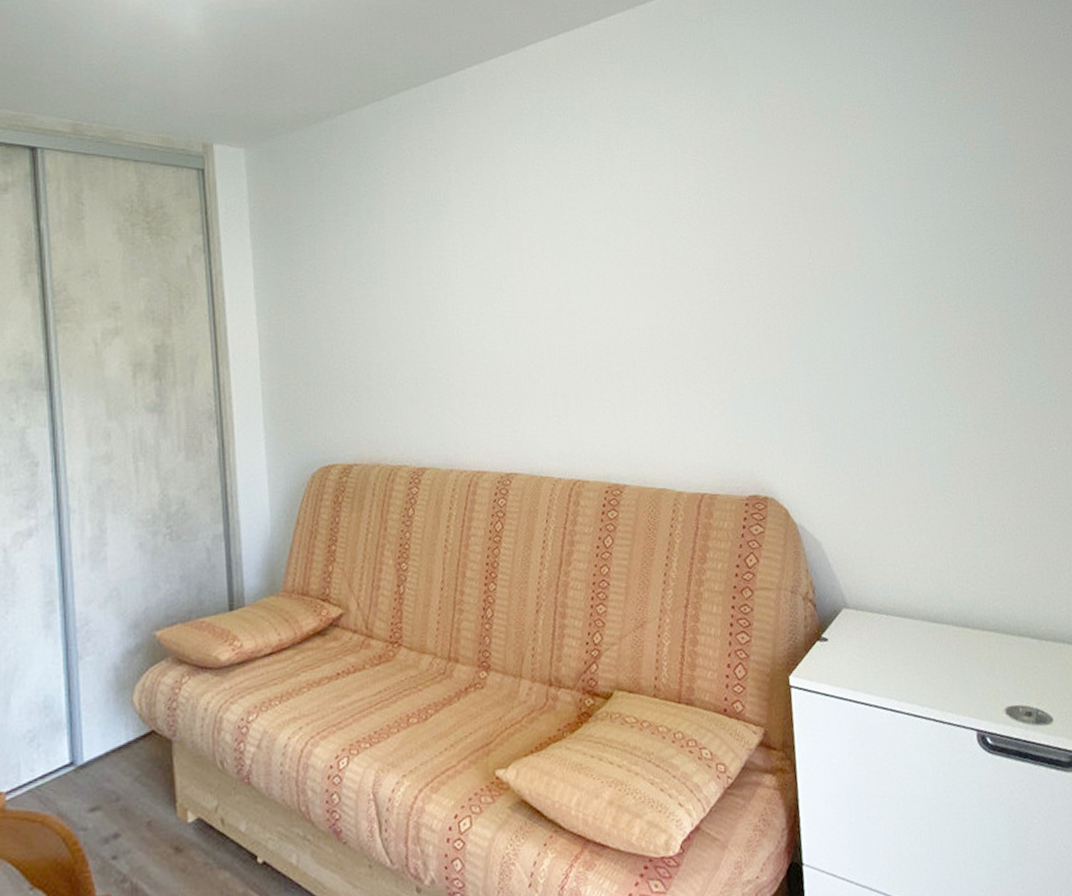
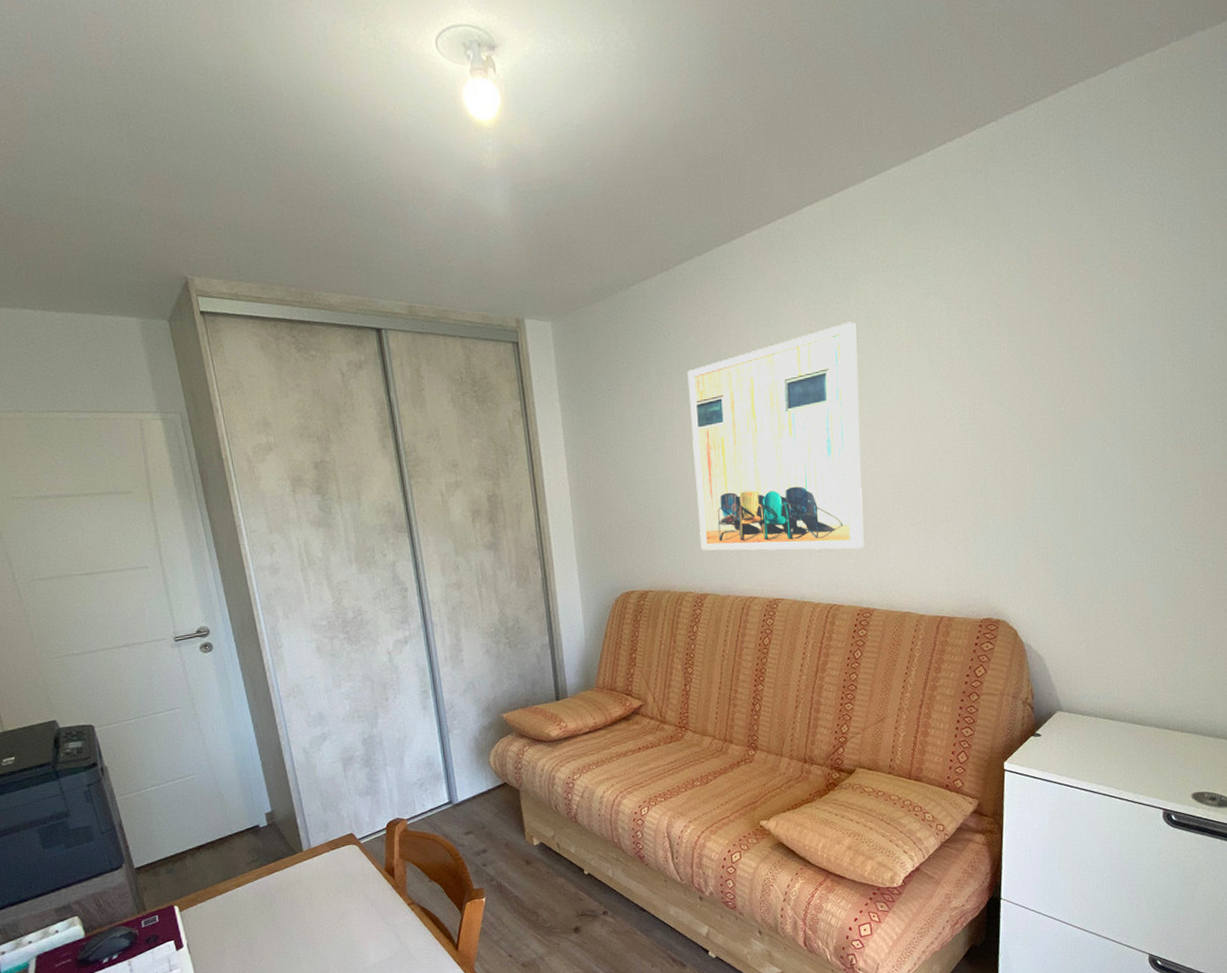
wall art: none [401,162,609,415] -> present [687,322,864,551]

